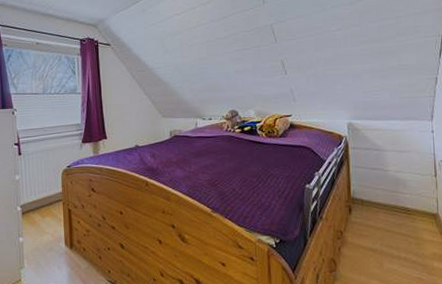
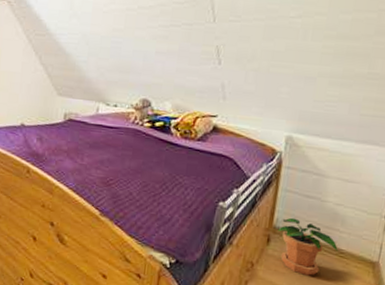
potted plant: none [356,188,405,234] -> present [277,217,338,276]

